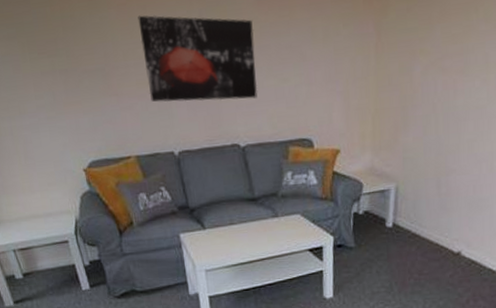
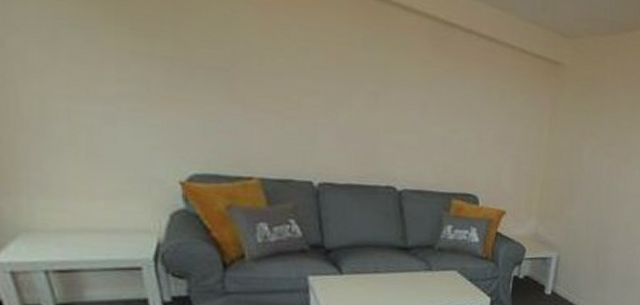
wall art: present [138,15,258,102] -> none [284,21,426,143]

